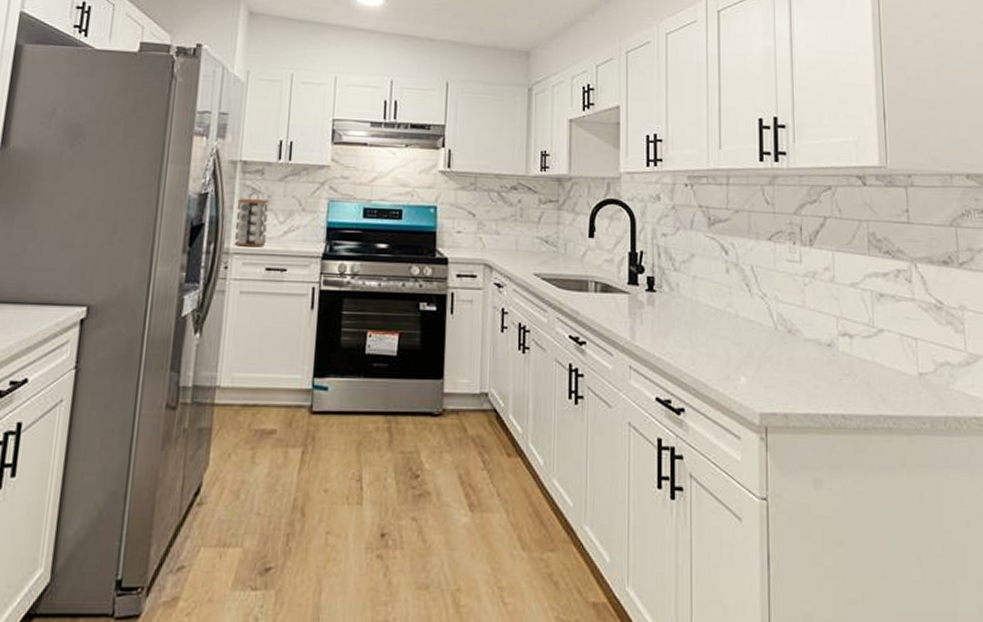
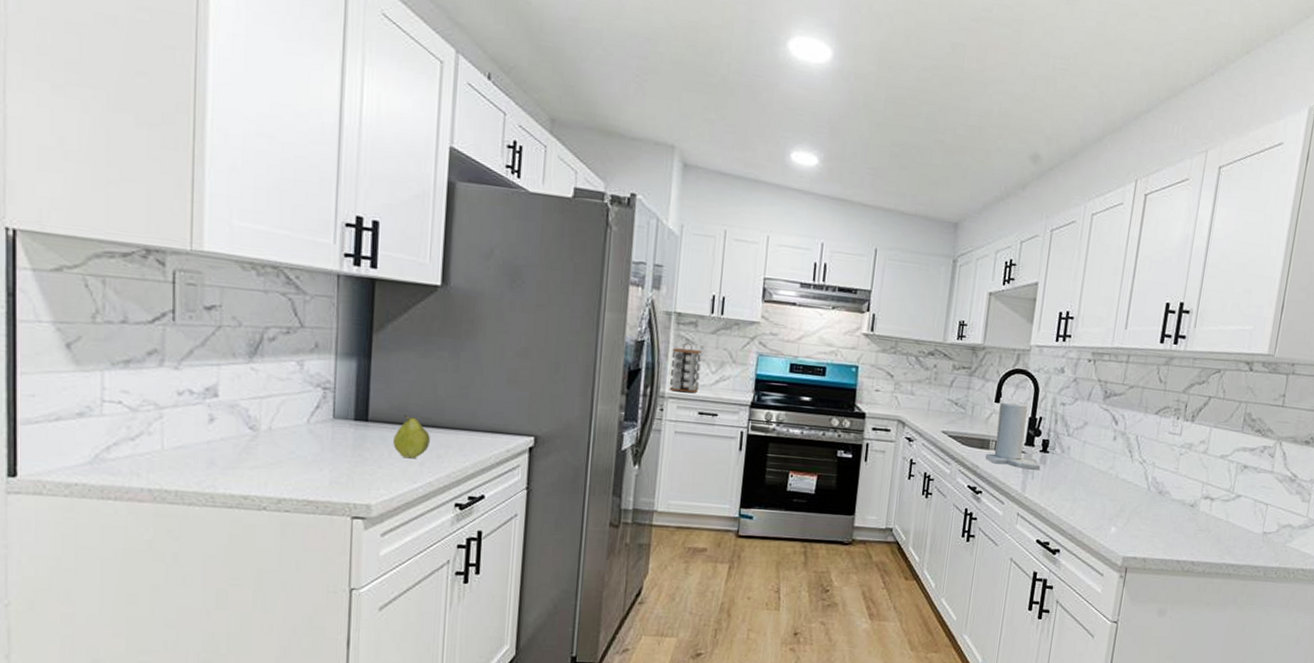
paper towel: none [586,236,649,313] -> present [986,402,1041,470]

